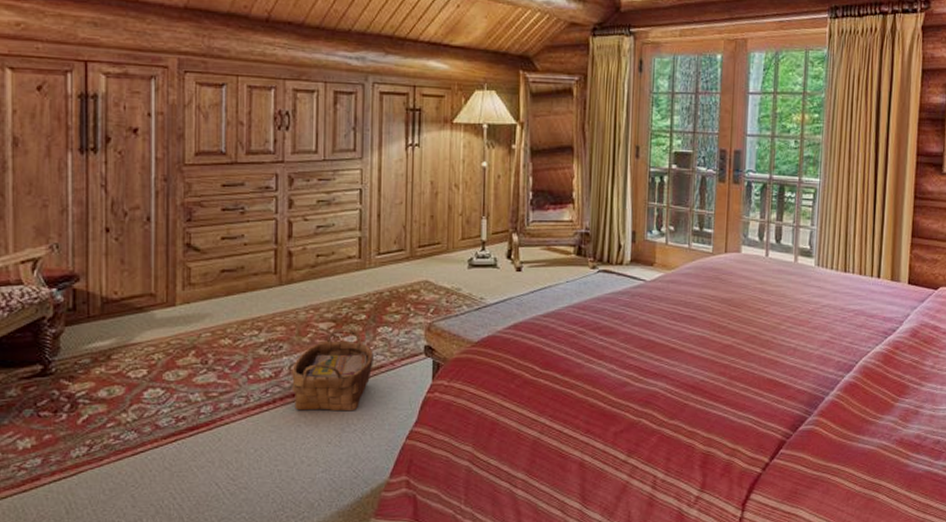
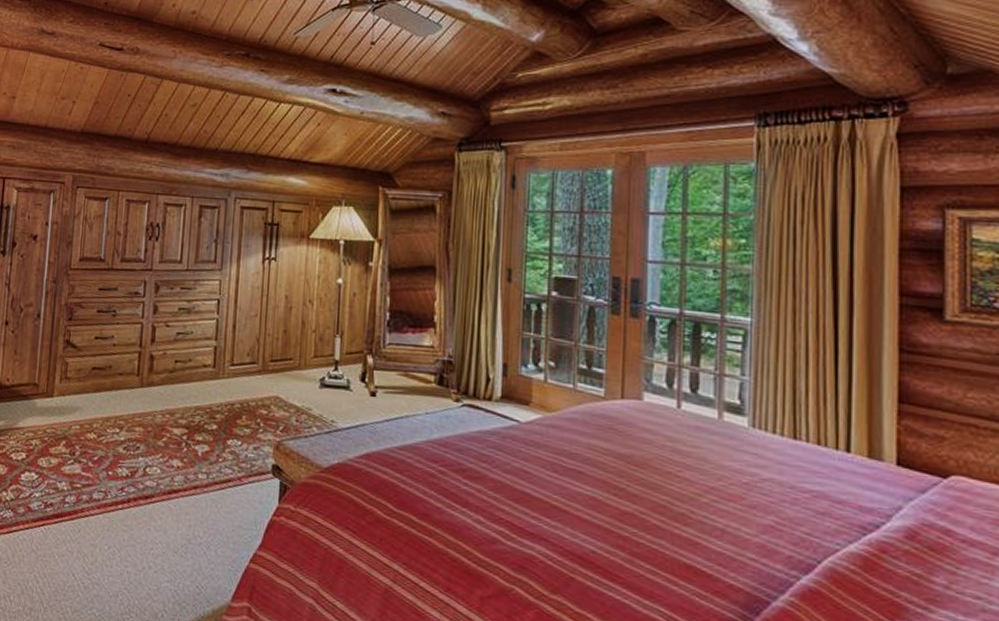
woven basket: present [292,327,374,412] -> none [145,434,222,523]

